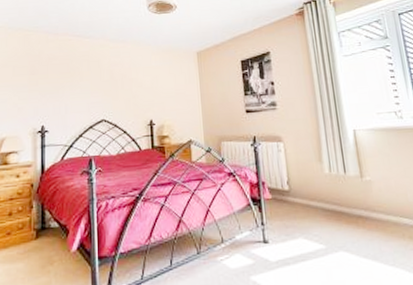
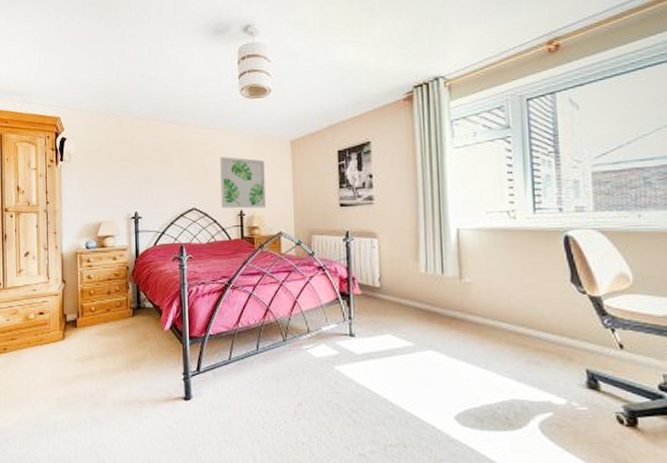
wall art: none [129,67,175,119] -> present [220,156,266,209]

